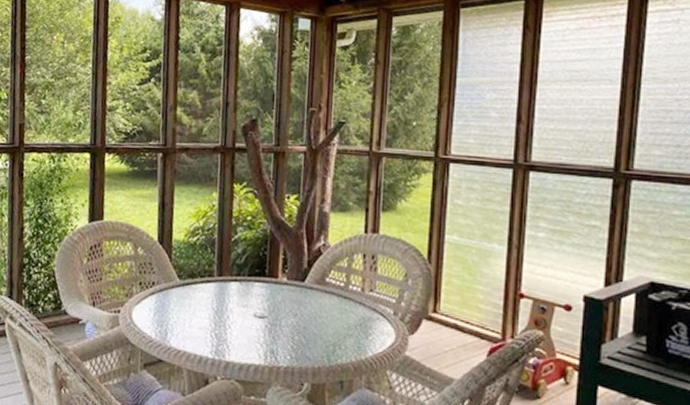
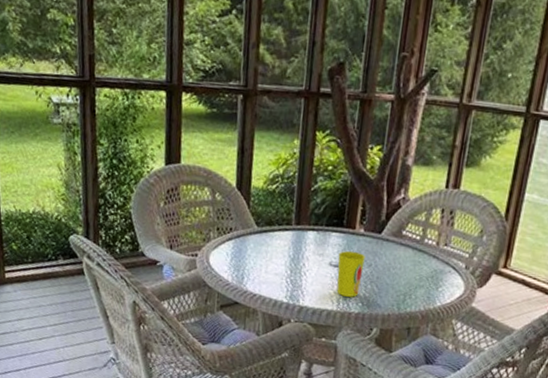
cup: none [262,300,290,350] -> present [336,251,365,297]

